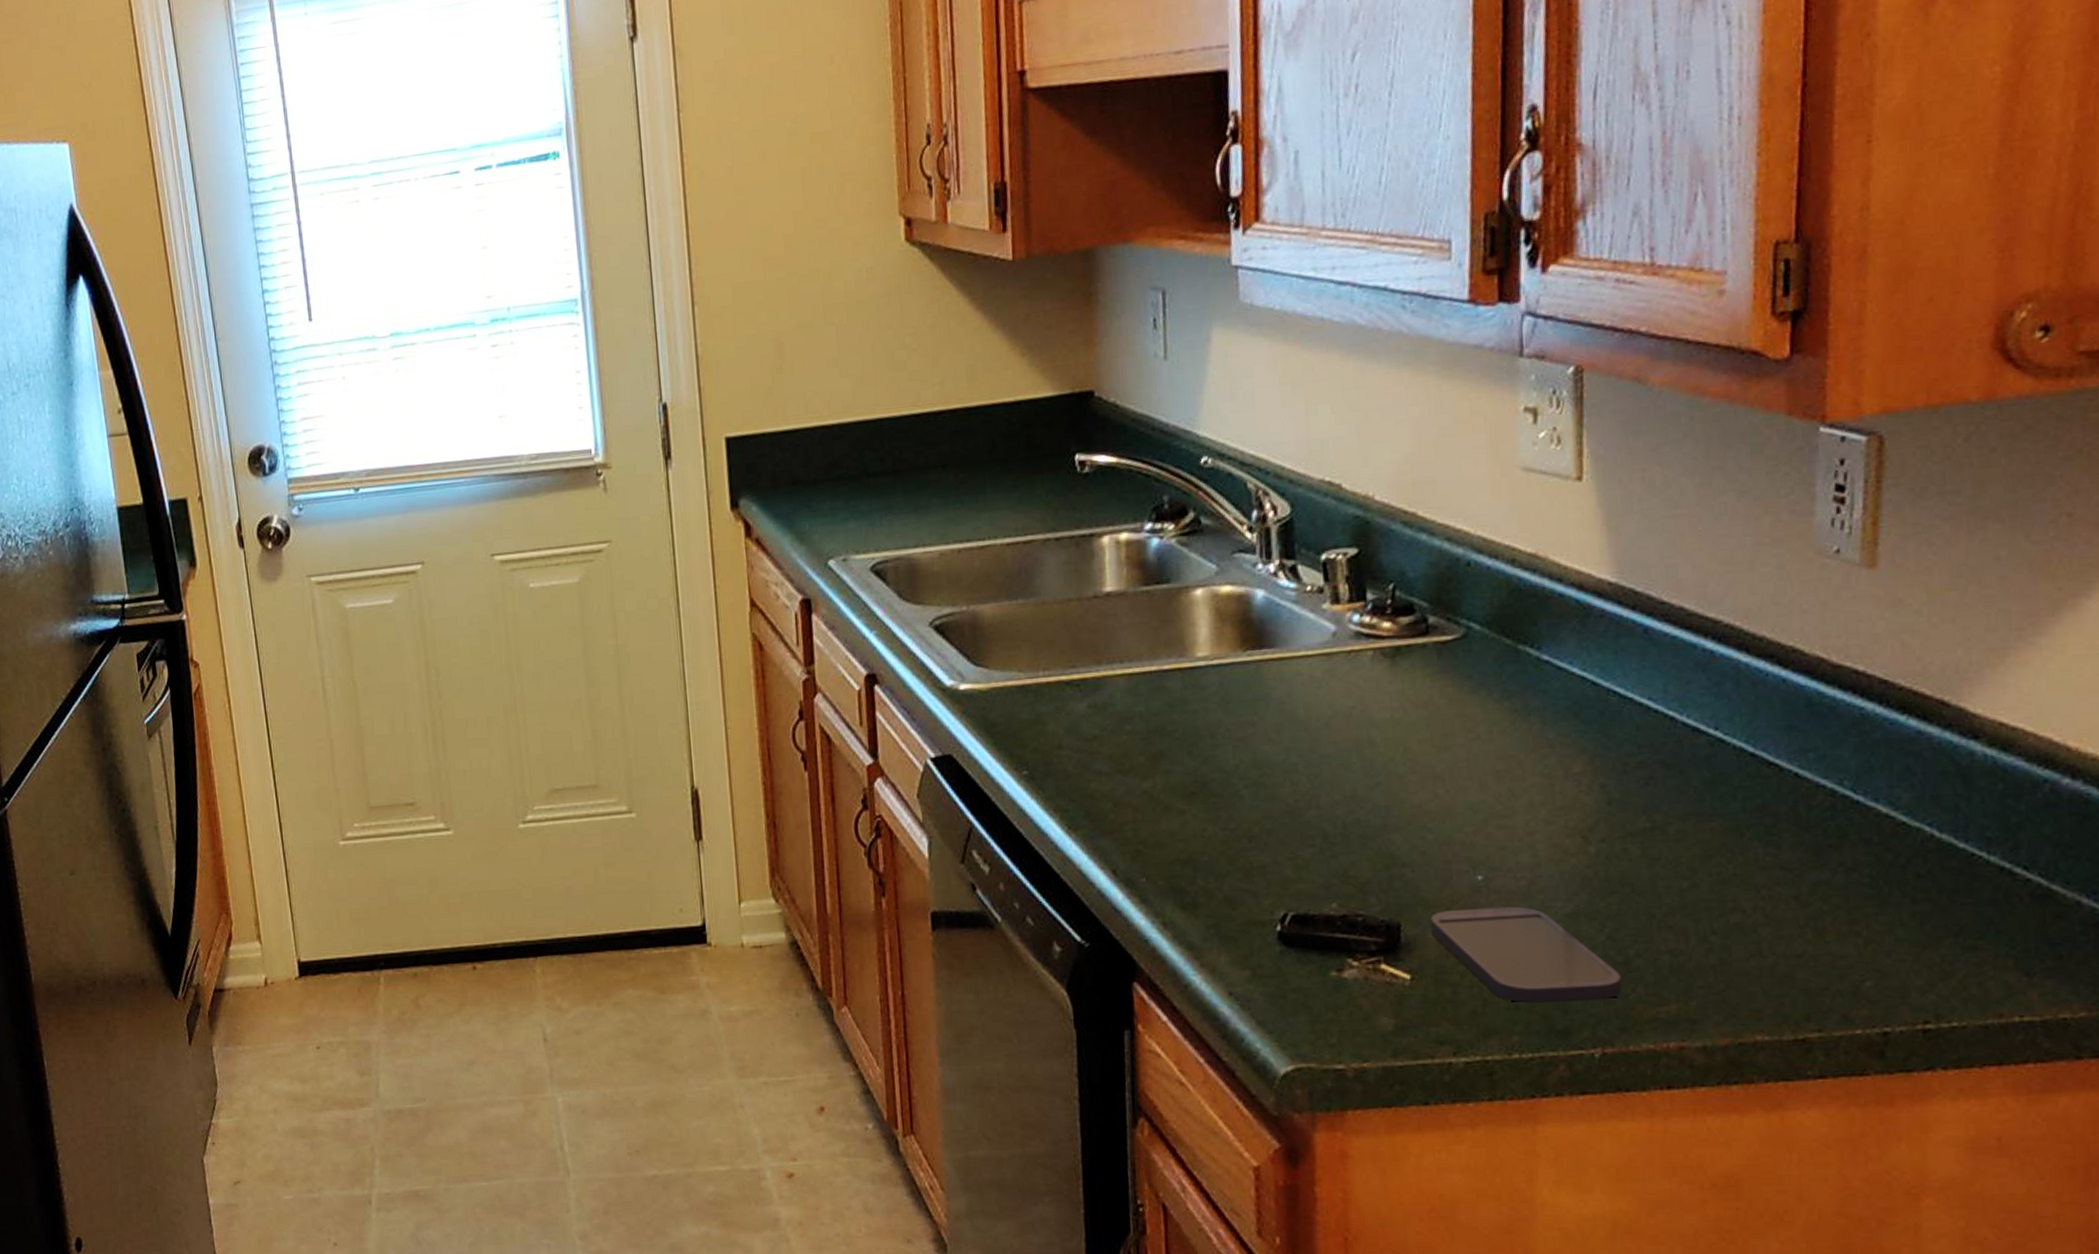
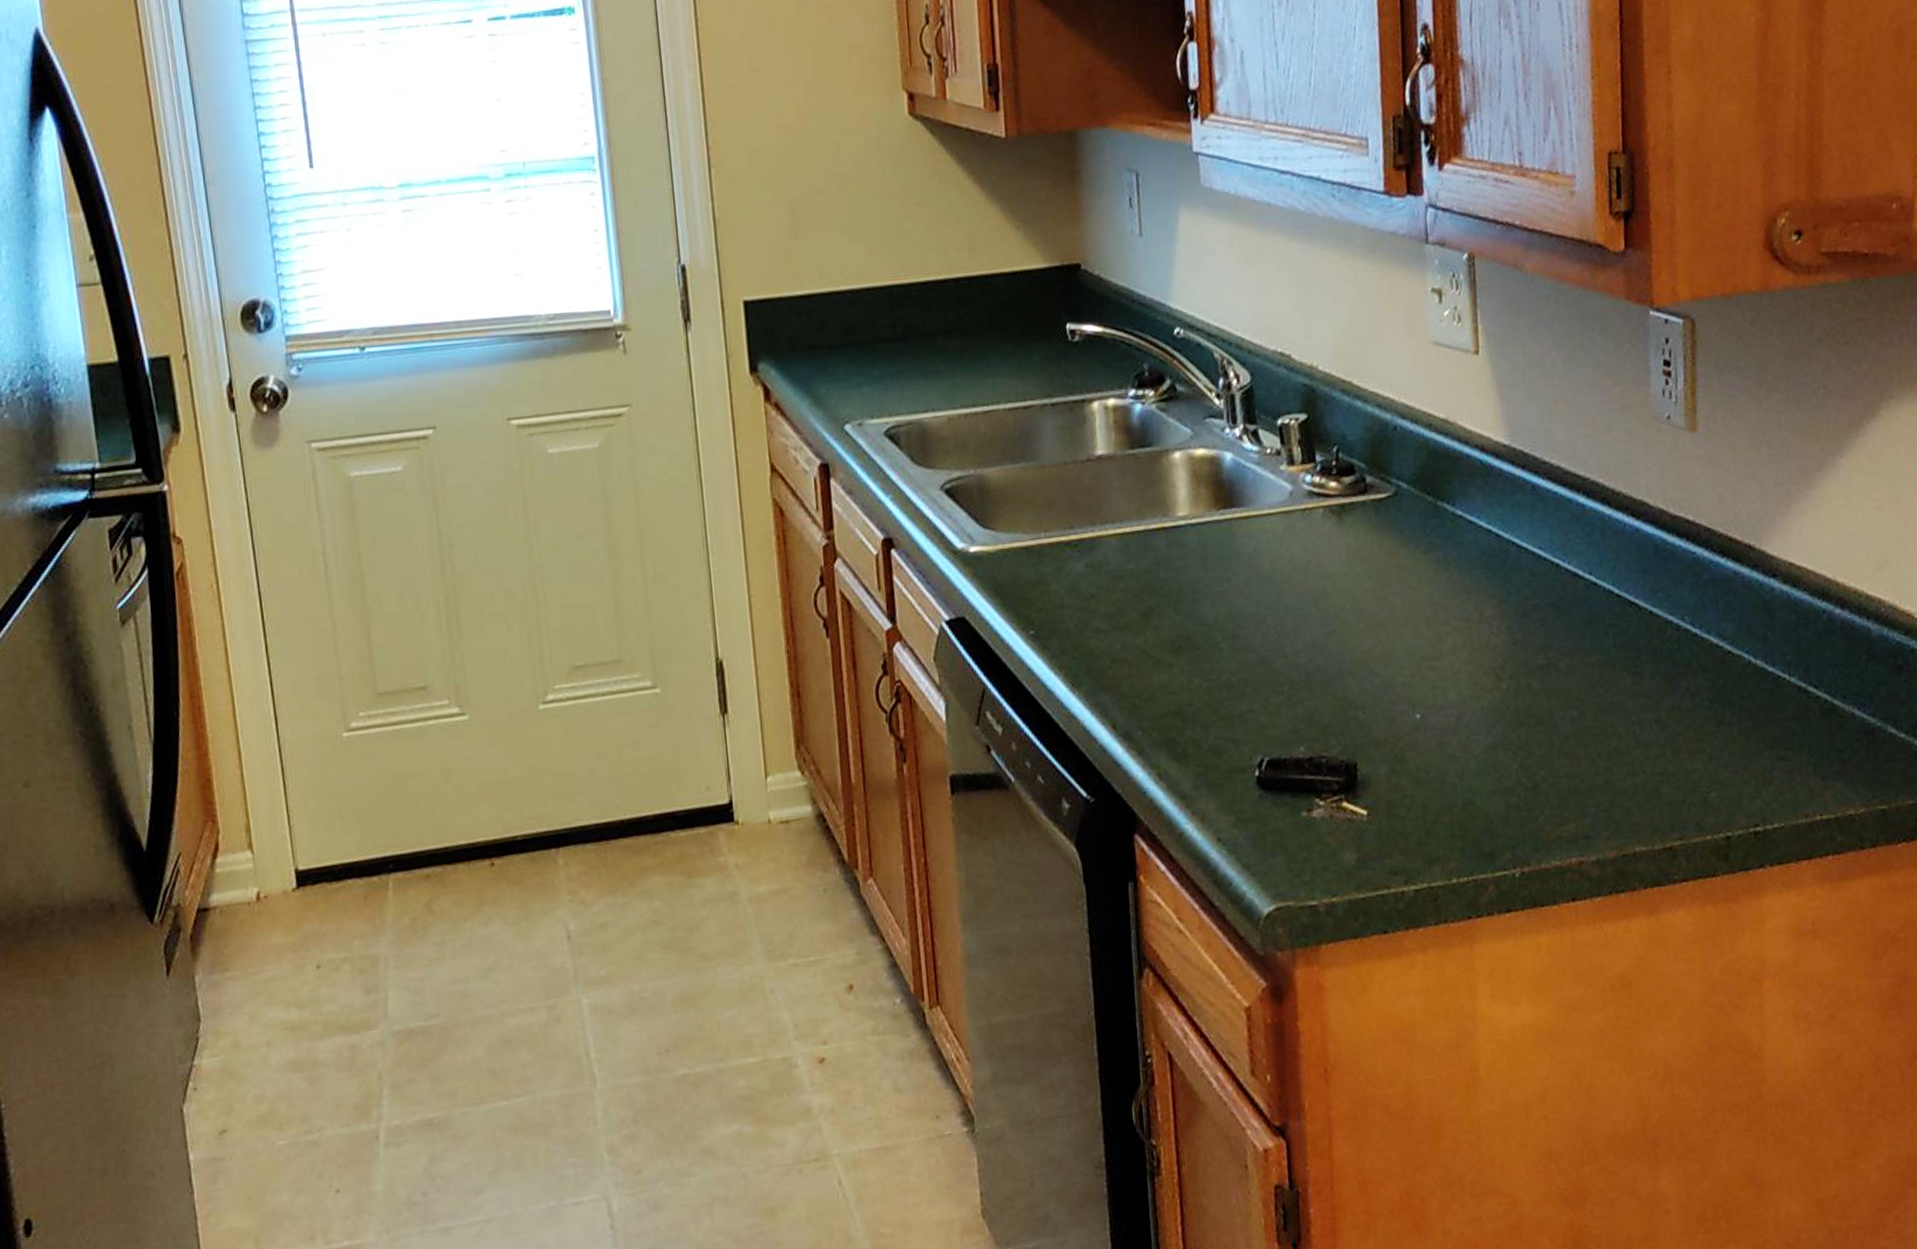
mobile phone: present [1430,906,1622,1004] -> none [1380,741,1533,831]

